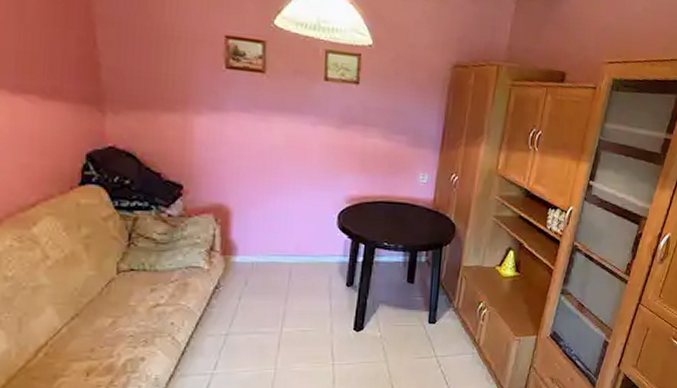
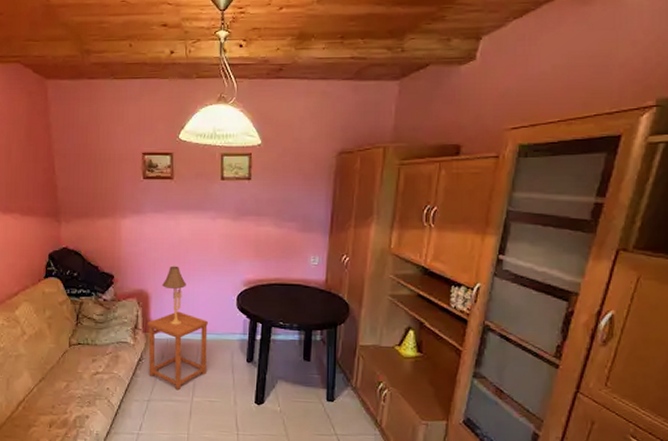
side table: none [227,230,303,320] -> present [148,311,208,389]
table lamp: none [246,175,278,246] -> present [161,264,186,325]

